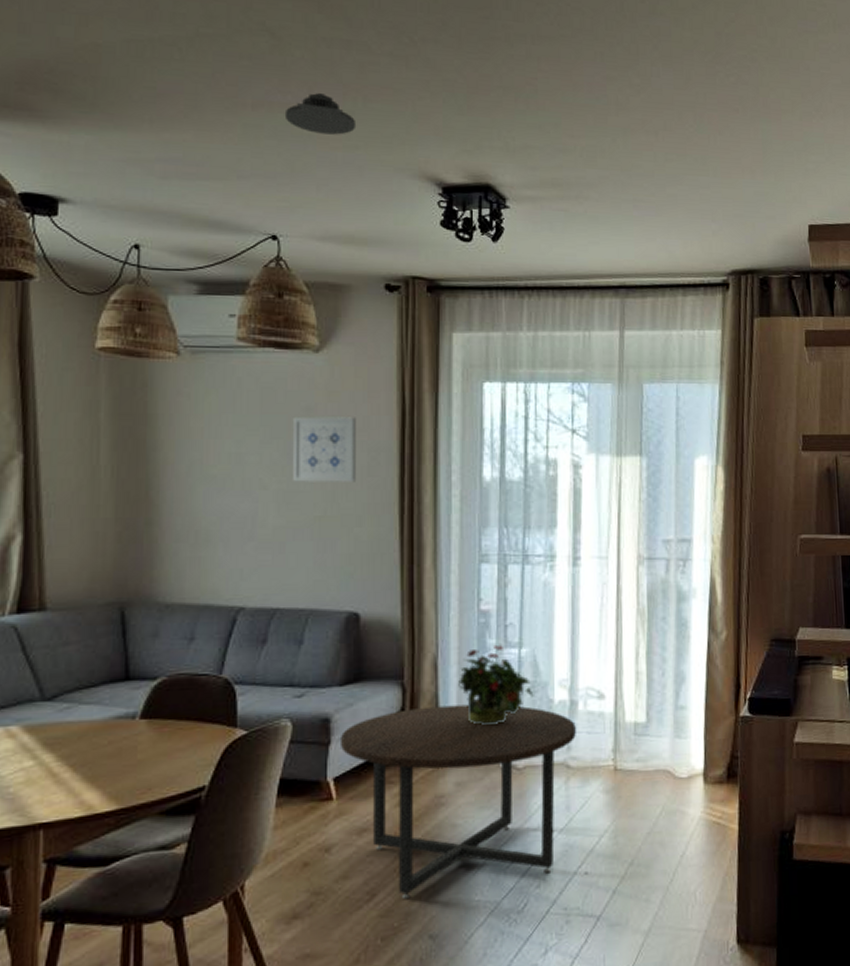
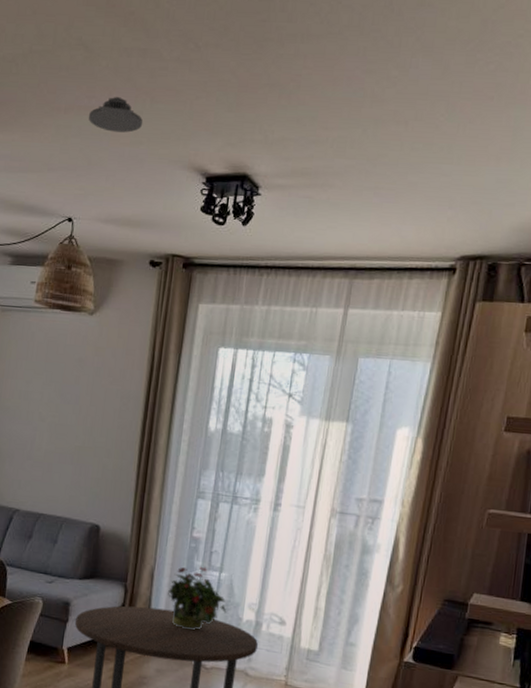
wall art: present [292,416,356,482] -> none [63,365,115,422]

